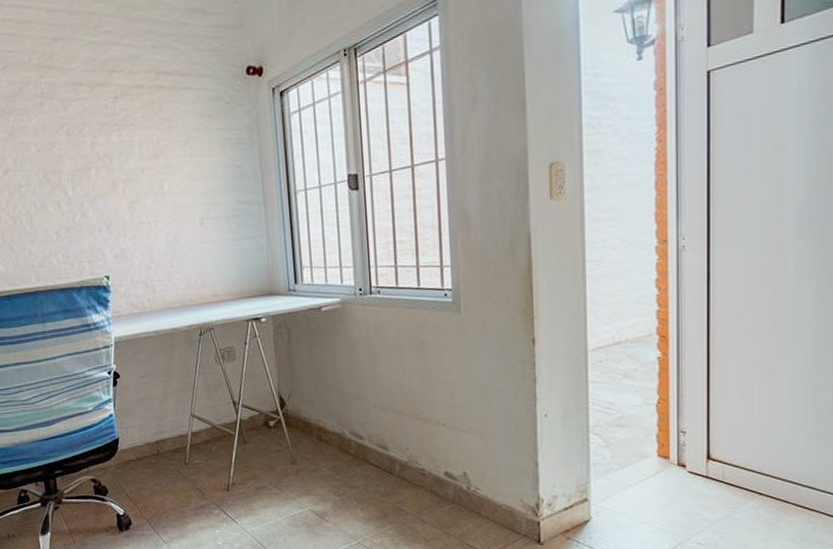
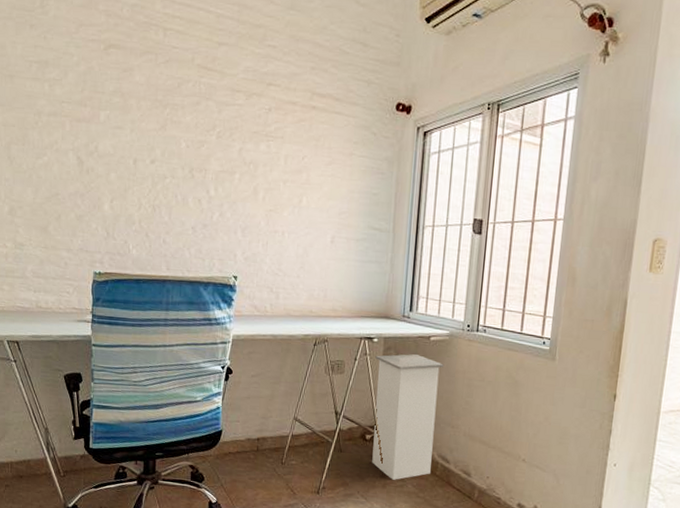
trash can: none [266,327,344,465] -> present [372,353,444,480]

